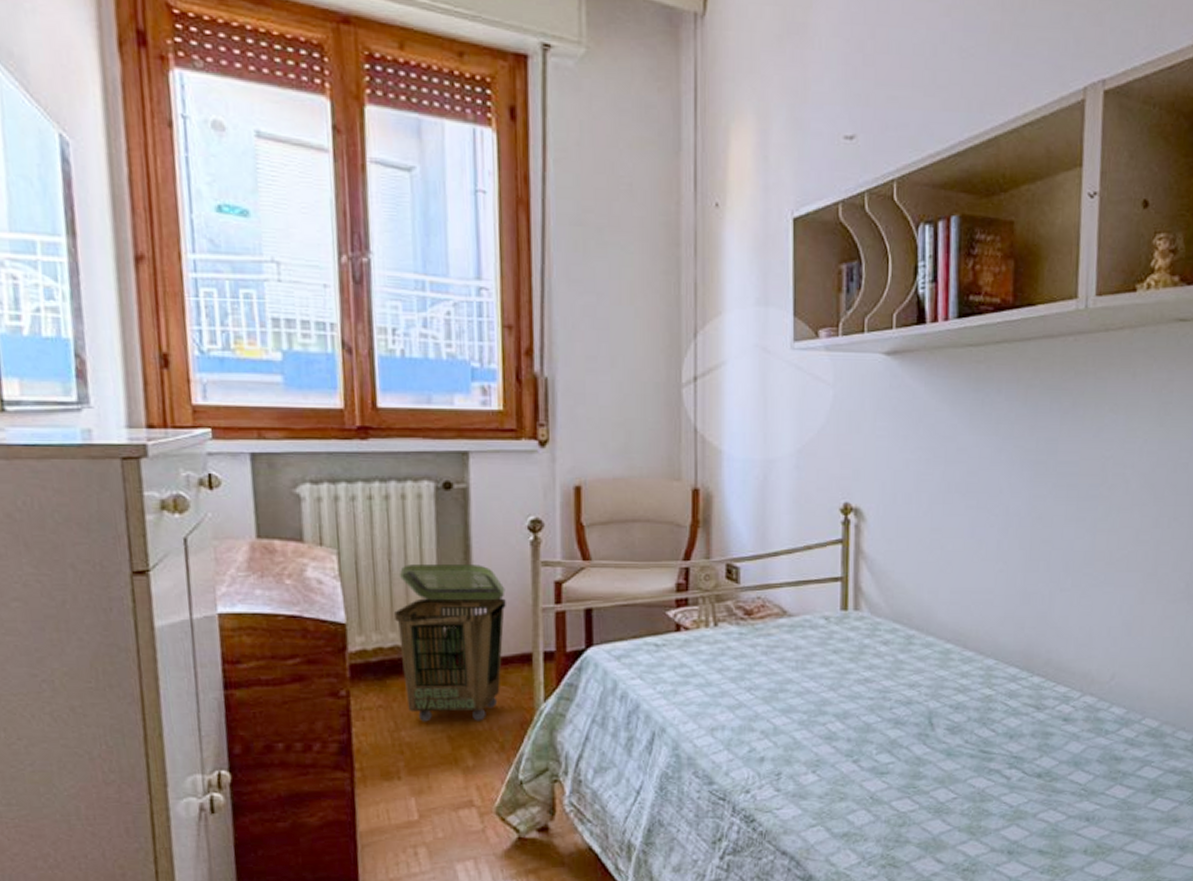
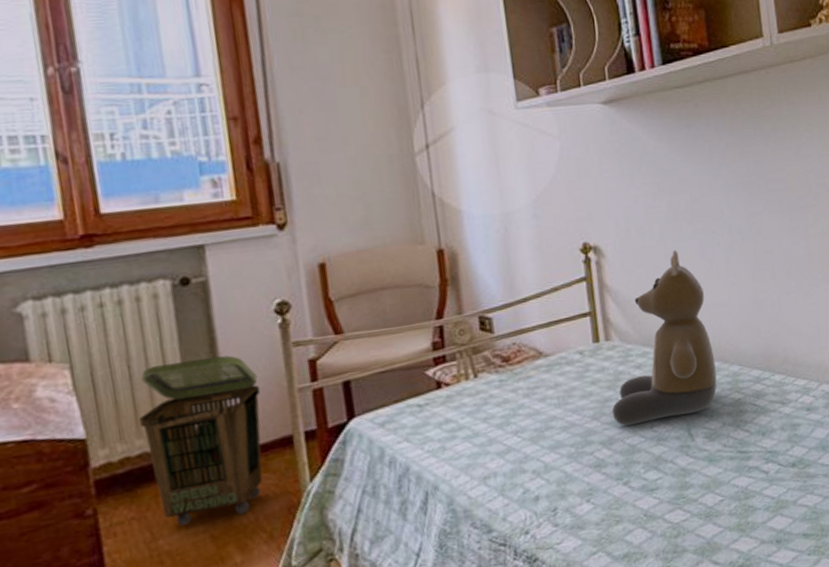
bear: none [851,525,969,702] -> present [612,250,717,426]

